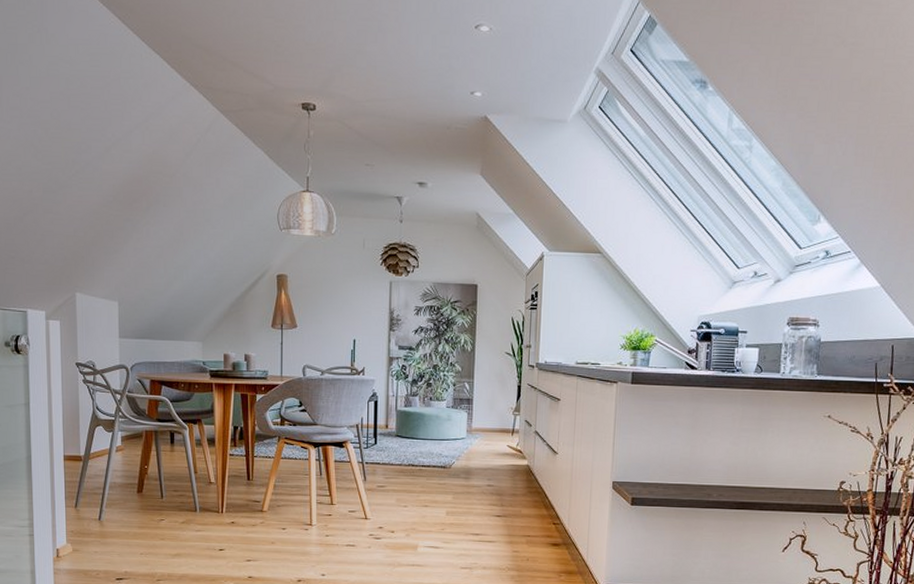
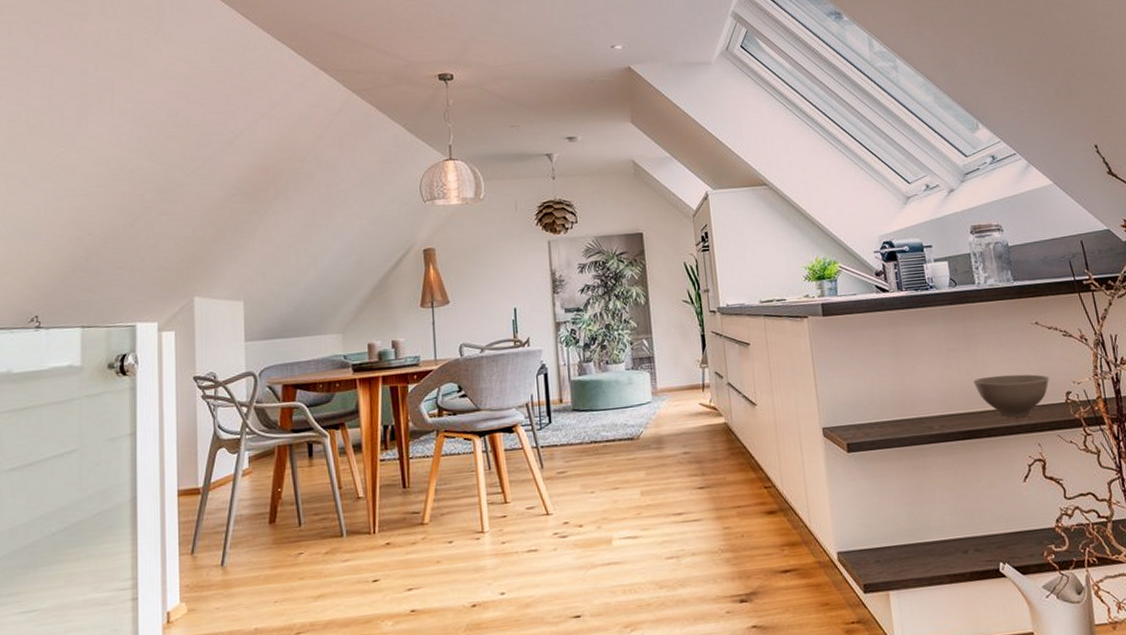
bowl: none [757,458,829,497] -> present [973,374,1050,418]

